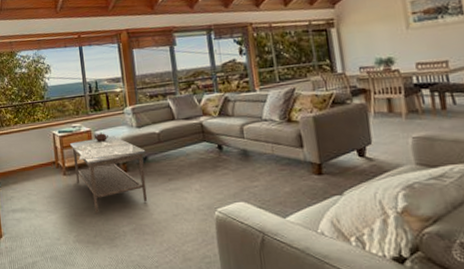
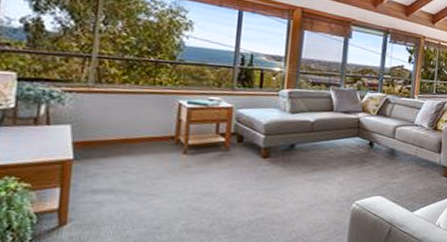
coffee table: present [70,132,148,213] -> none [200,111,295,200]

